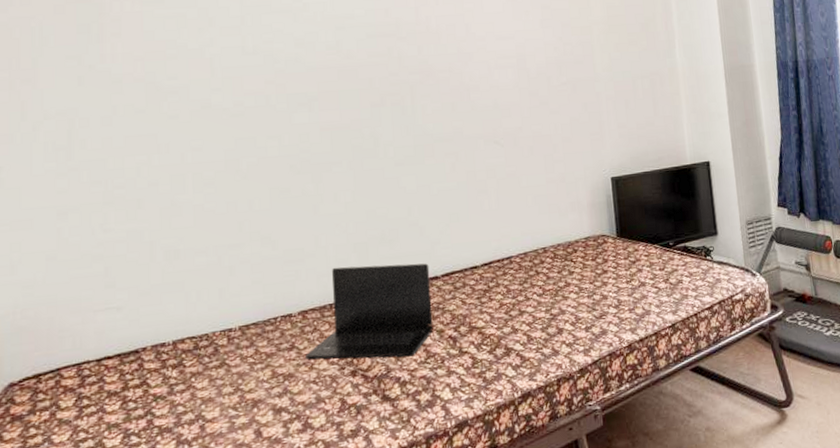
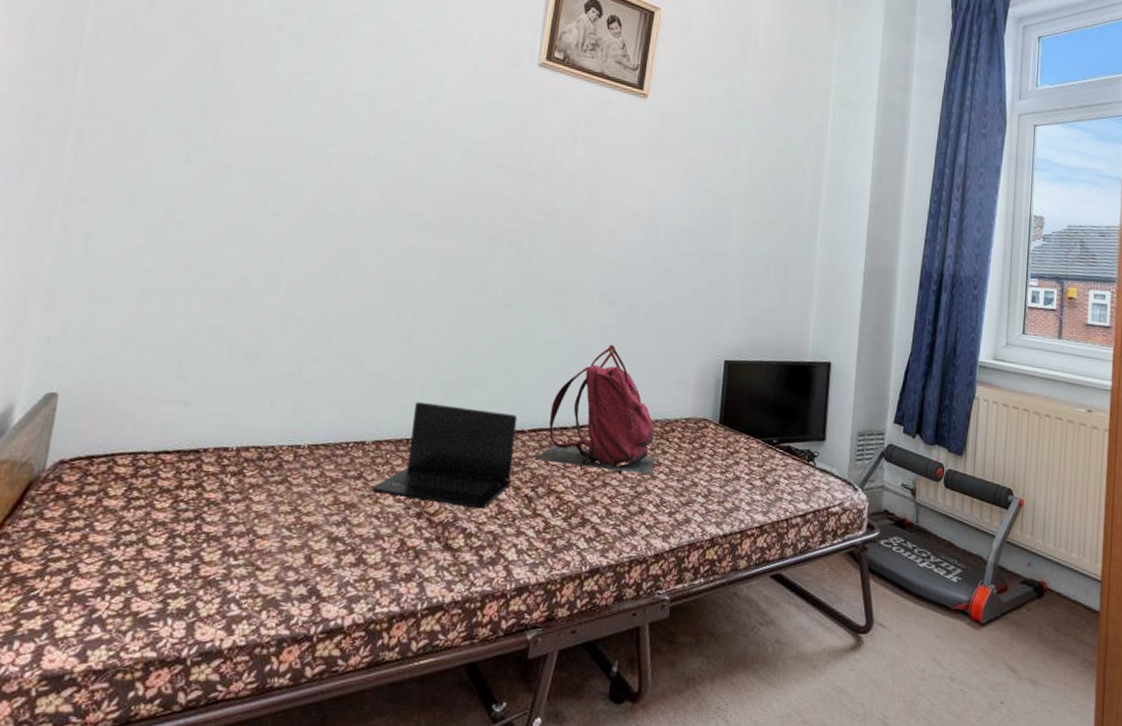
backpack: none [451,181,565,304] -> present [534,344,656,475]

